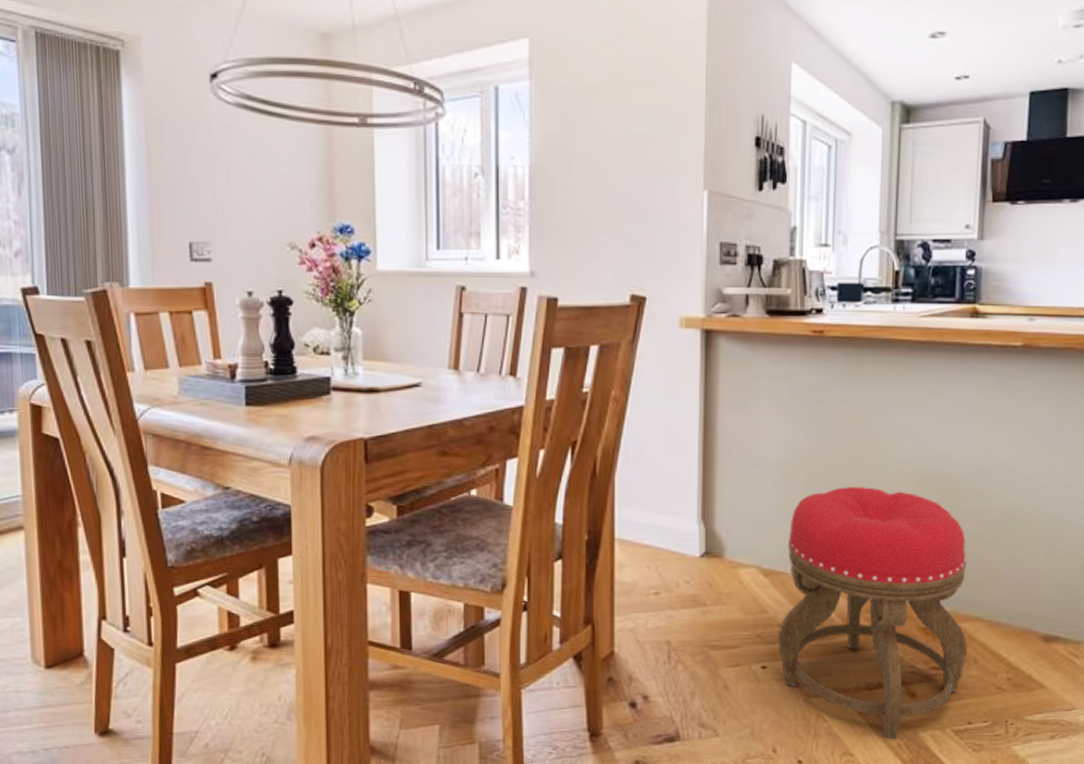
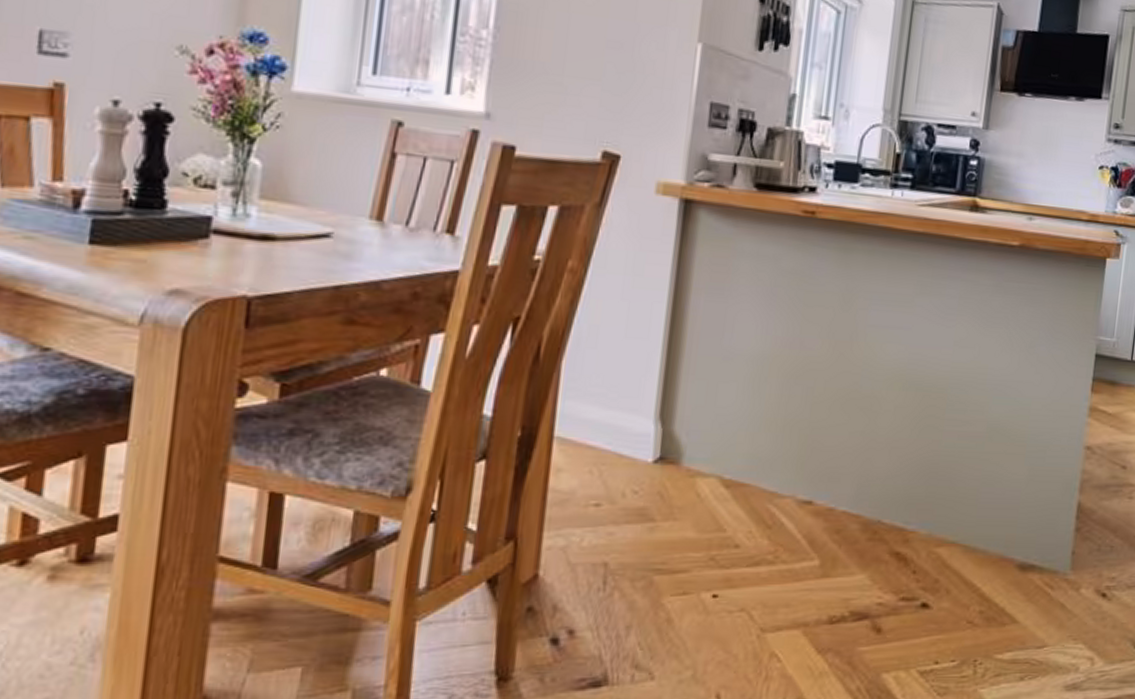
stool: present [777,487,967,739] -> none [733,388,948,681]

